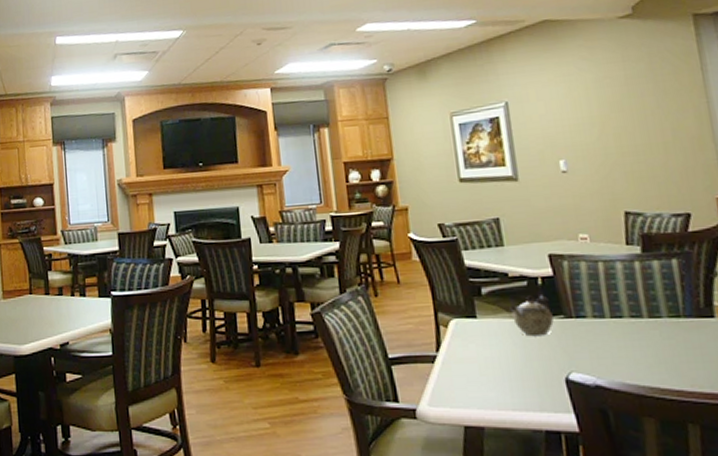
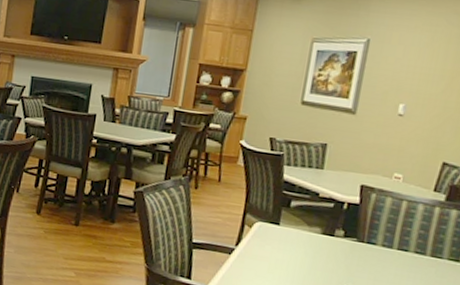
teapot: present [510,295,554,337] -> none [311,216,348,252]

